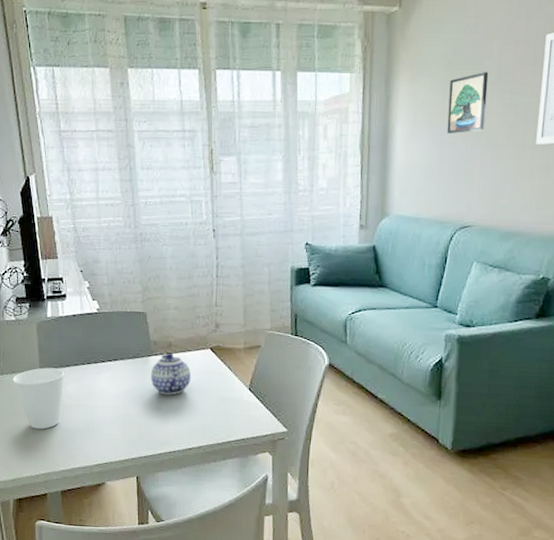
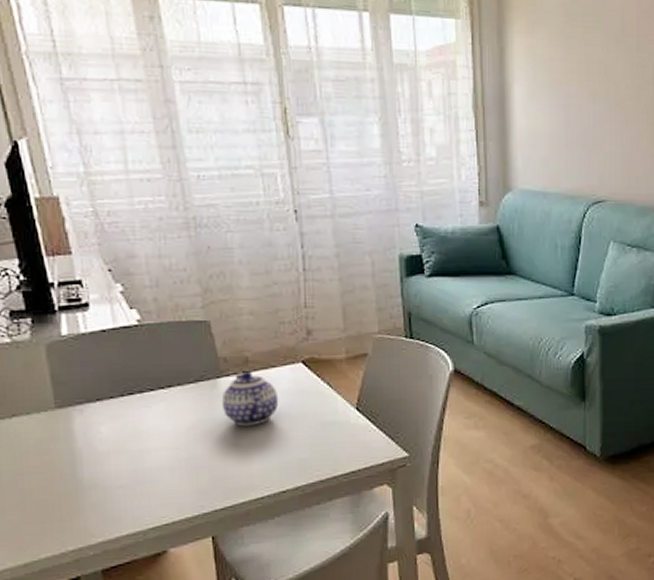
cup: present [12,367,65,429] -> none [12,404,95,491]
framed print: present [447,72,489,134] -> none [571,25,612,96]

